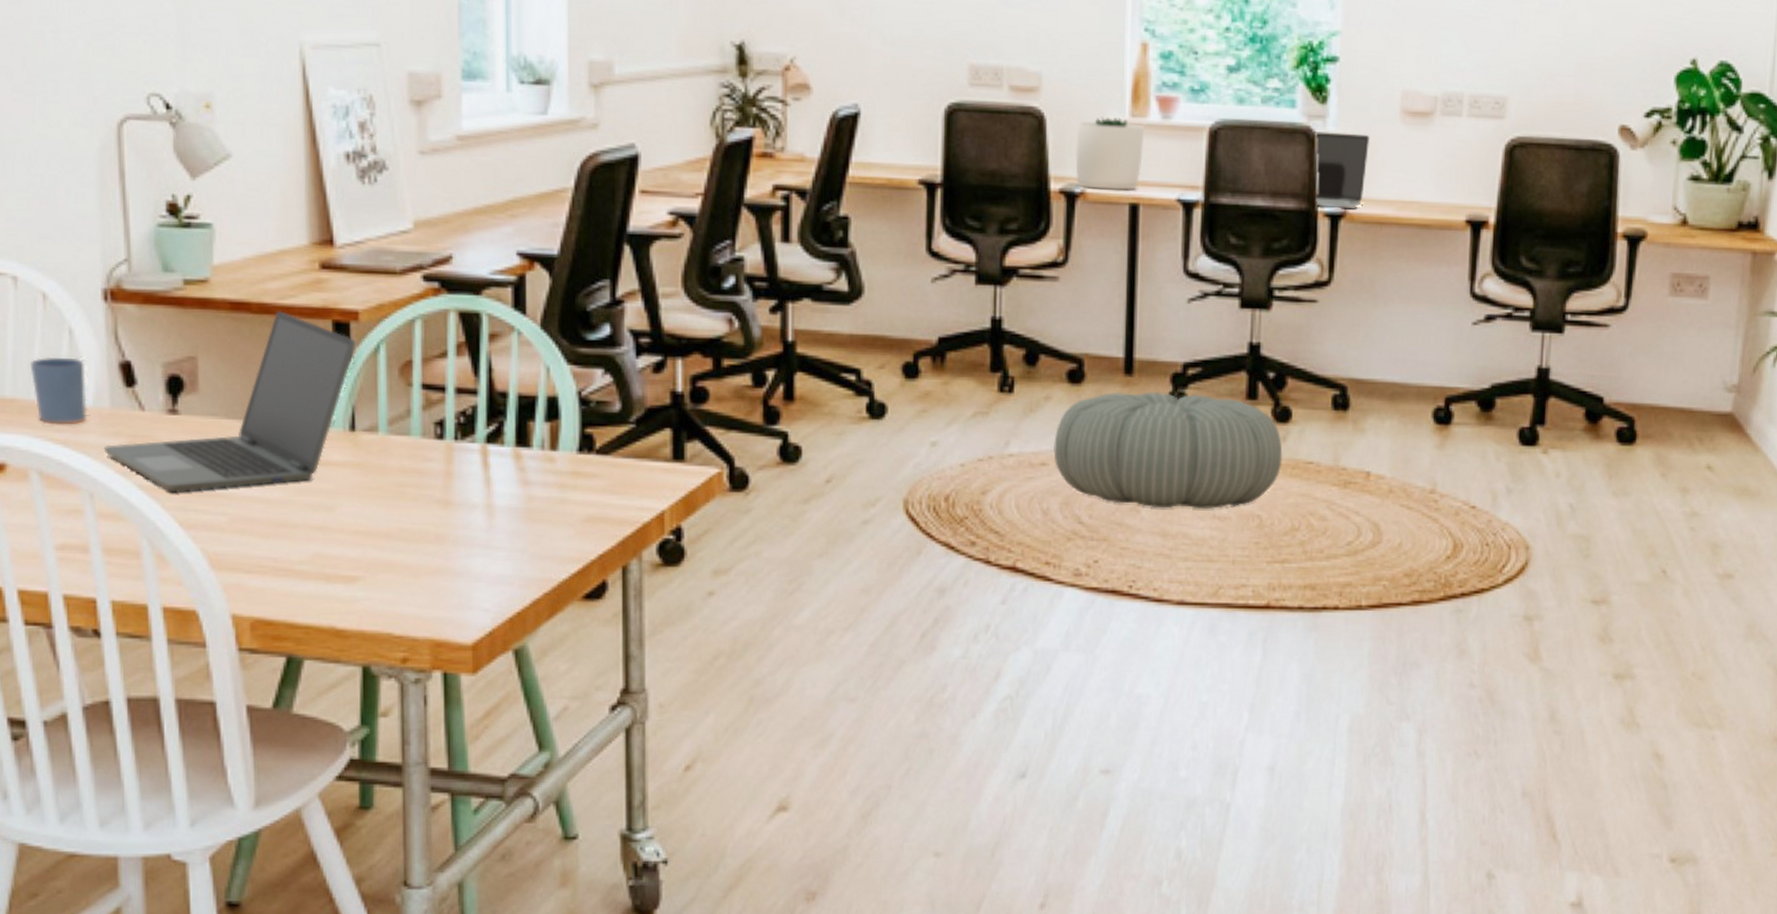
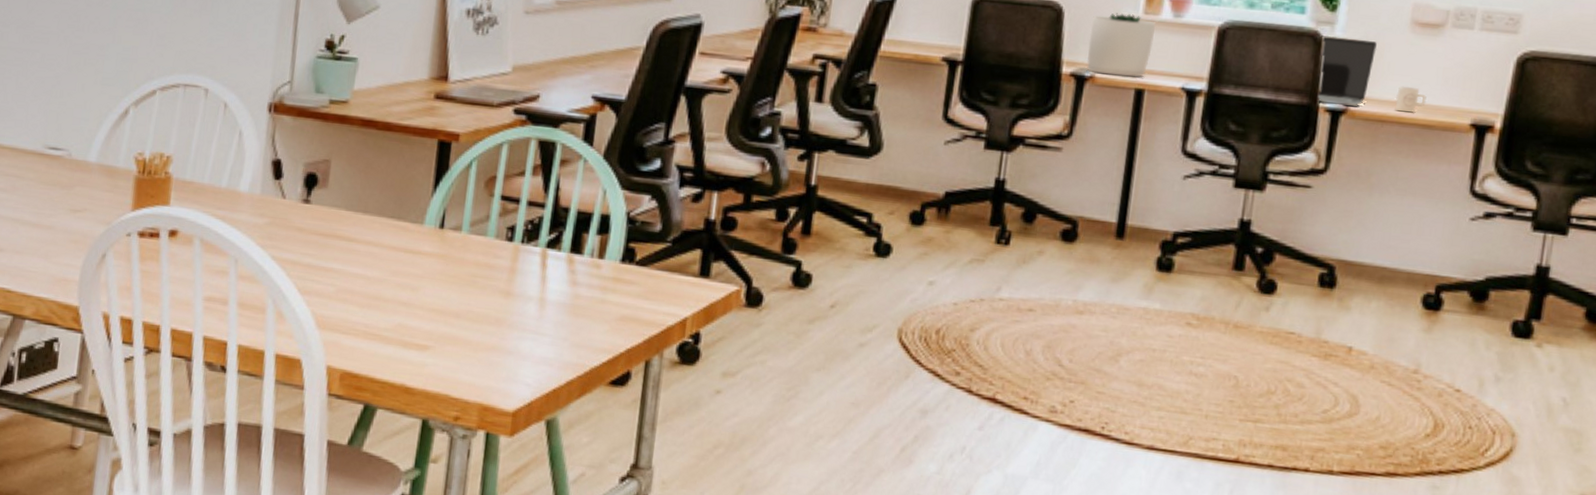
mug: present [29,356,88,425] -> none [206,151,247,205]
laptop: present [103,311,357,493] -> none [250,129,455,265]
pouf: present [1054,391,1283,509] -> none [1041,252,1266,366]
mug: none [1391,183,1422,212] -> present [1394,86,1427,113]

